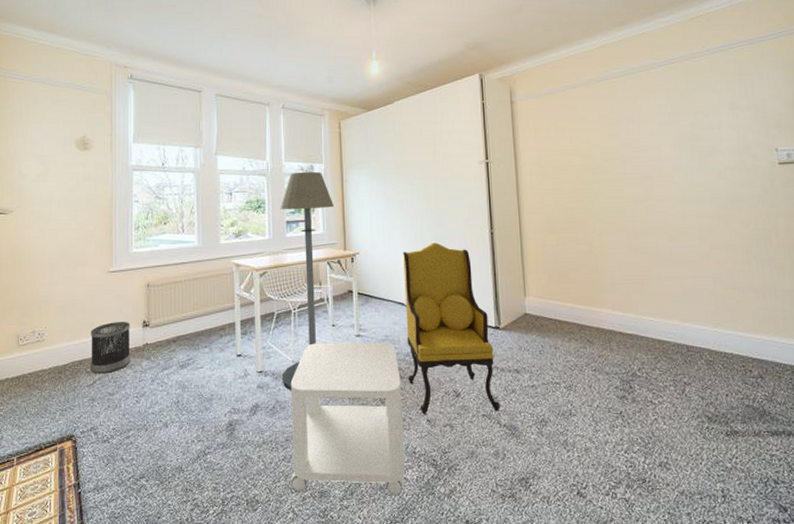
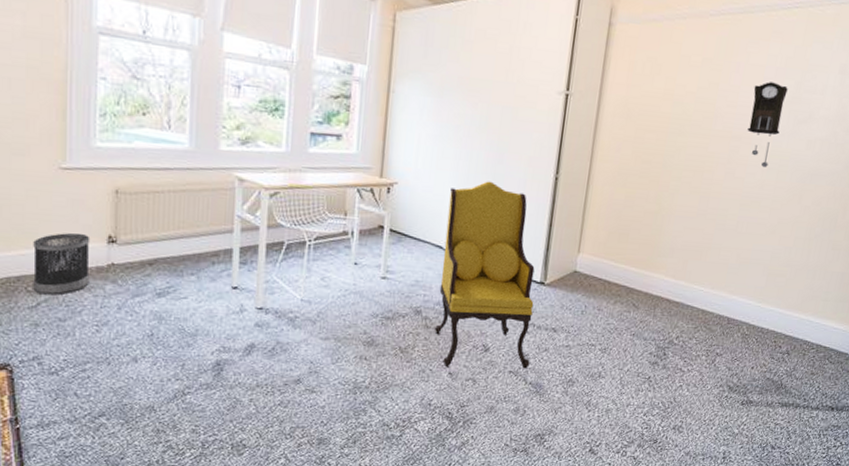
floor lamp: present [280,171,334,391] -> none [286,71,374,332]
side table: present [290,342,406,496] -> none [285,281,427,446]
pendulum clock: none [652,126,688,200] -> present [747,82,788,167]

